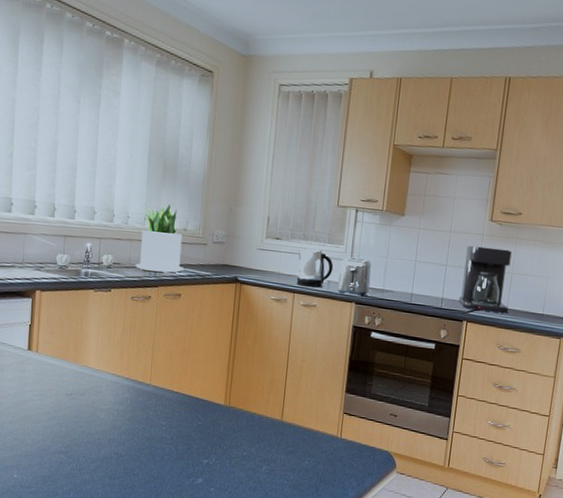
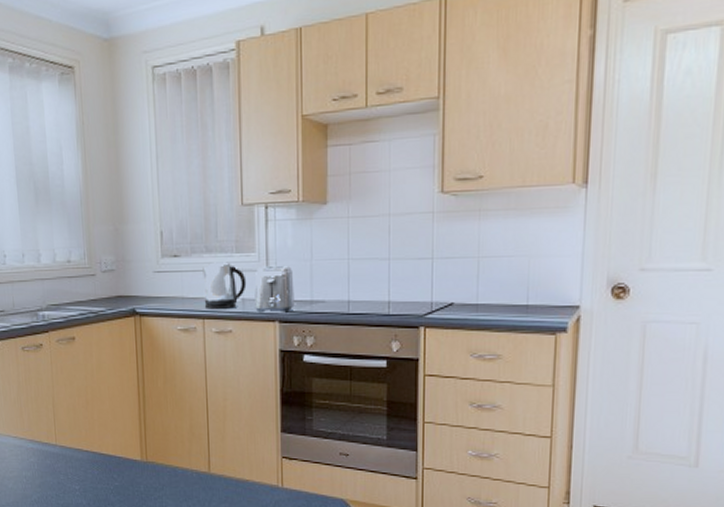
planter: present [135,203,184,273] -> none [17,234,74,315]
coffee maker: present [458,245,512,313] -> none [410,227,480,311]

